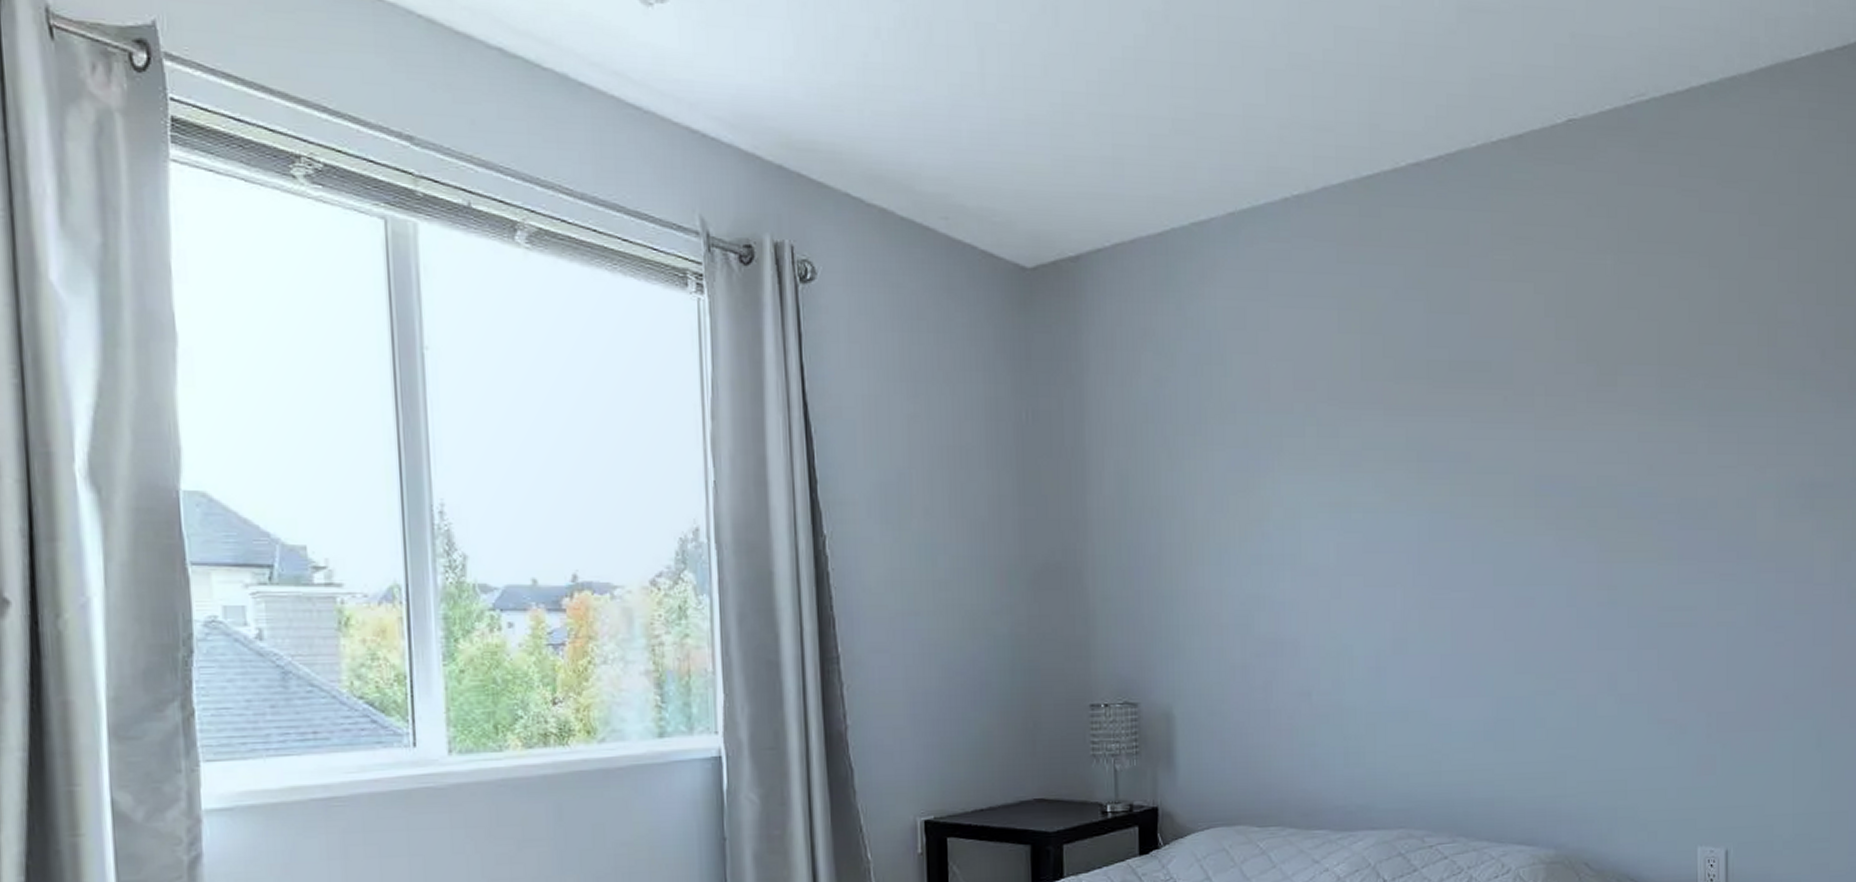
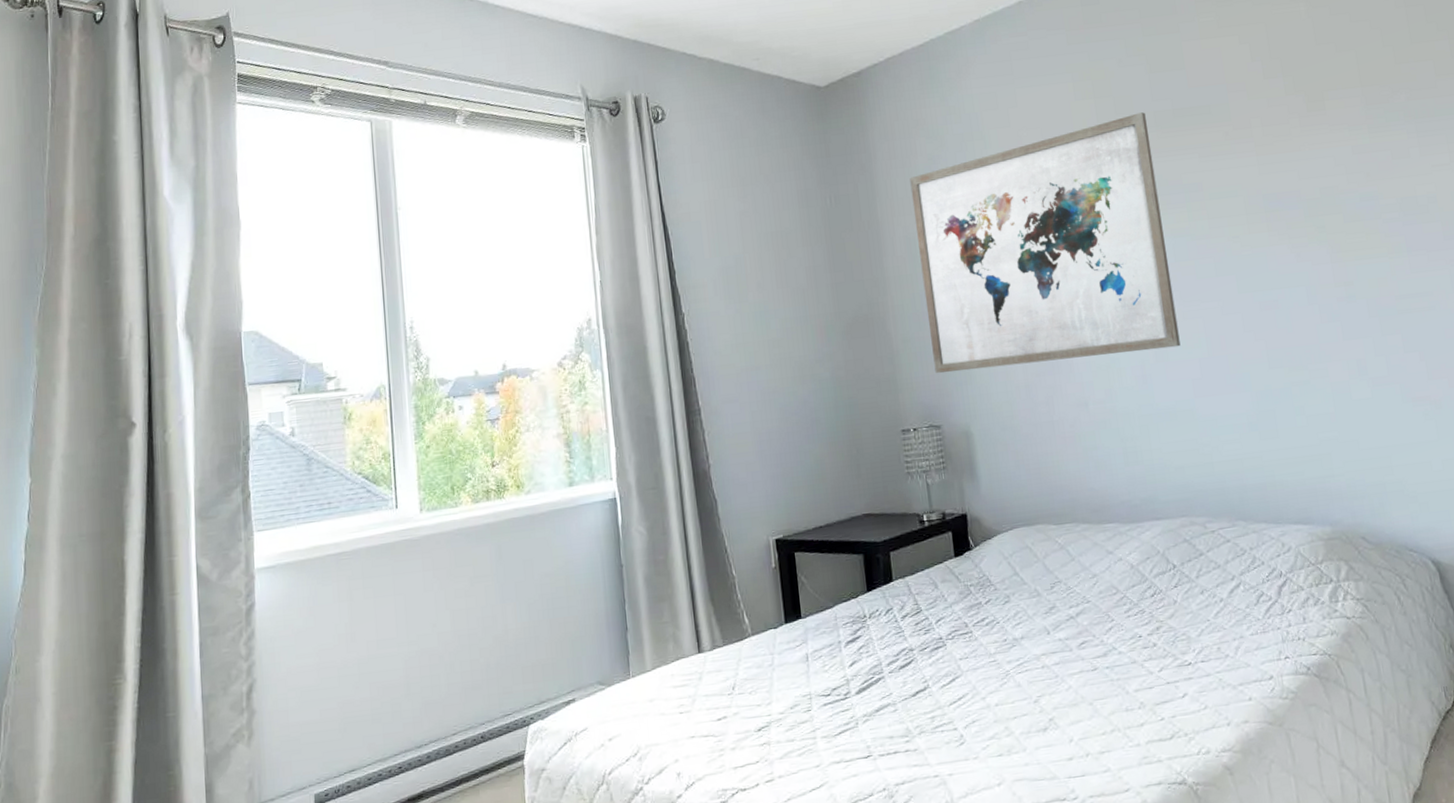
wall art: none [1128,359,1423,643] -> present [909,112,1181,374]

